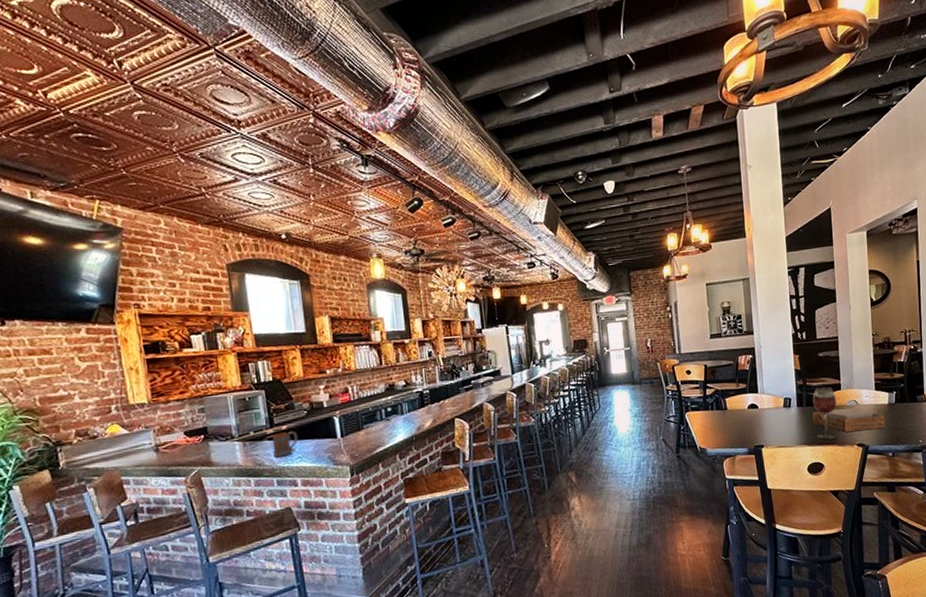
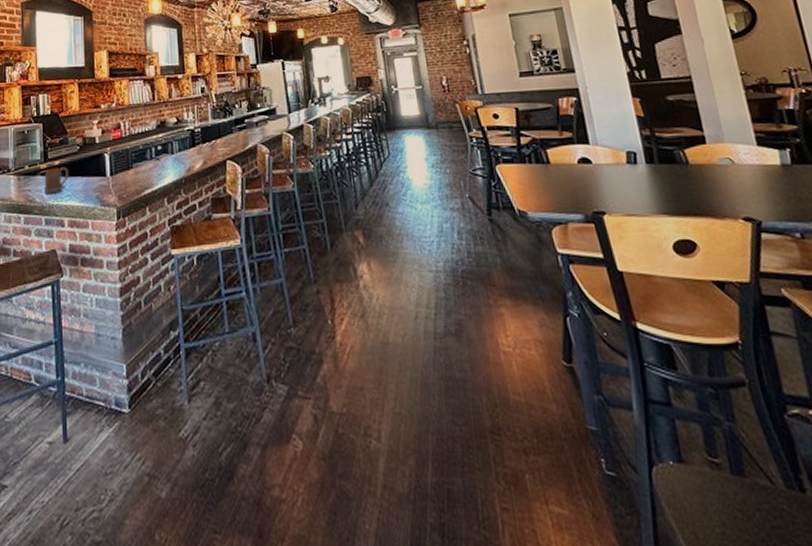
wineglass: present [812,387,836,440] -> none [666,139,709,210]
napkin holder: present [812,408,885,433] -> none [669,168,783,201]

